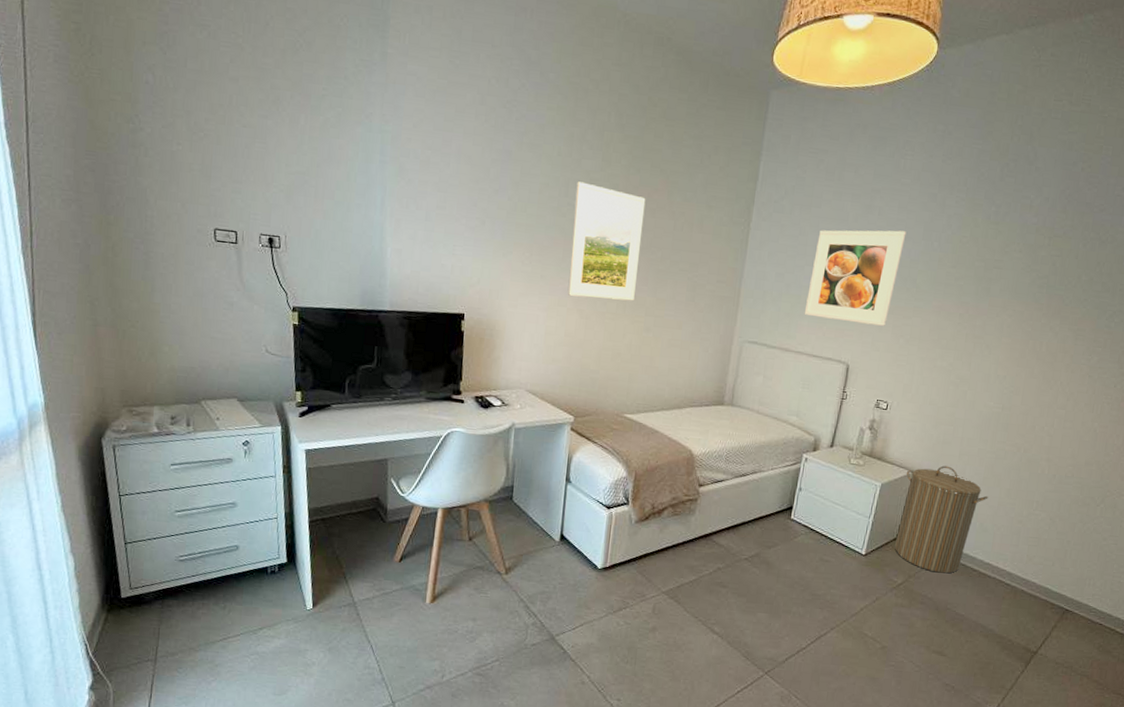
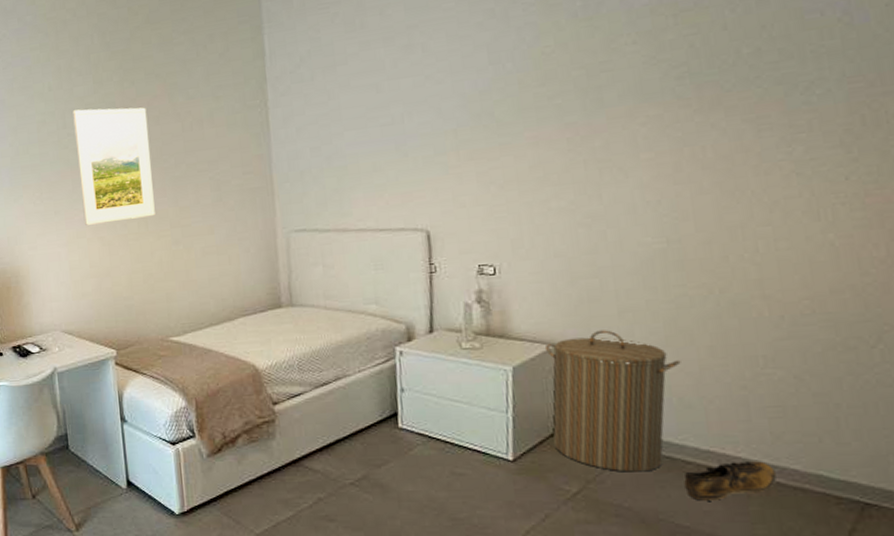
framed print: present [804,230,907,326] -> none [352,61,467,186]
shoe: none [968,573,1023,599] -> present [684,461,776,501]

